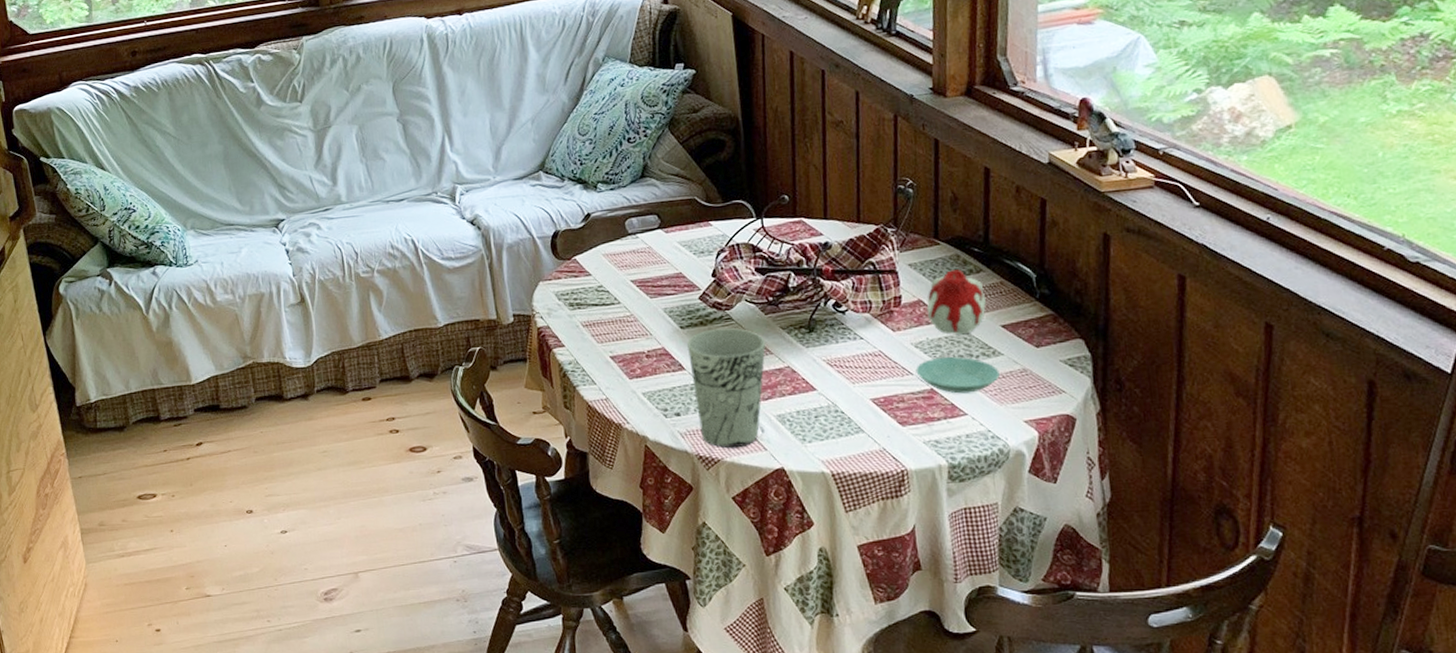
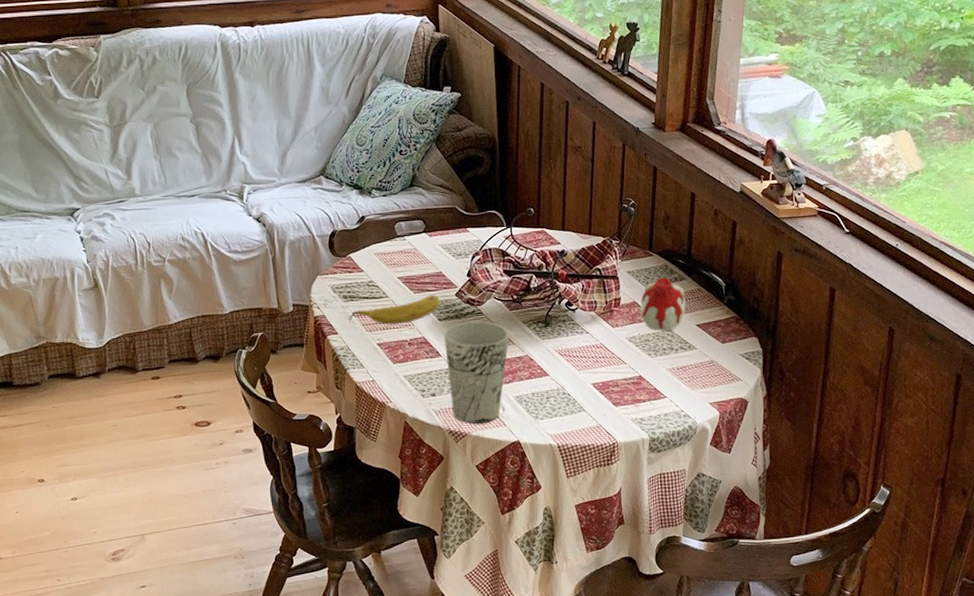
fruit: none [575,298,681,335] -> present [348,294,440,325]
saucer: present [915,356,1000,394] -> none [628,349,693,380]

